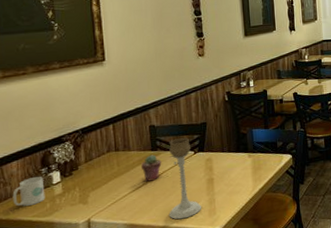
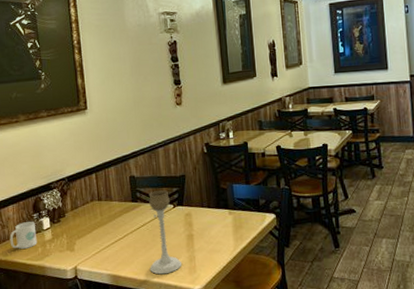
potted succulent: present [141,154,162,182] -> none [123,206,142,233]

